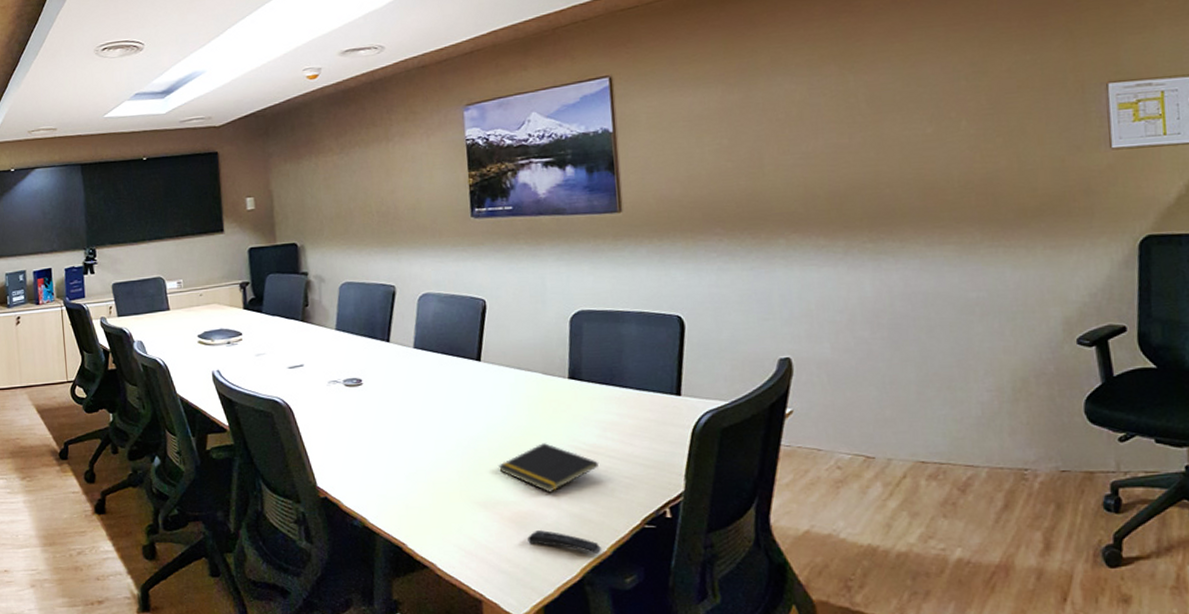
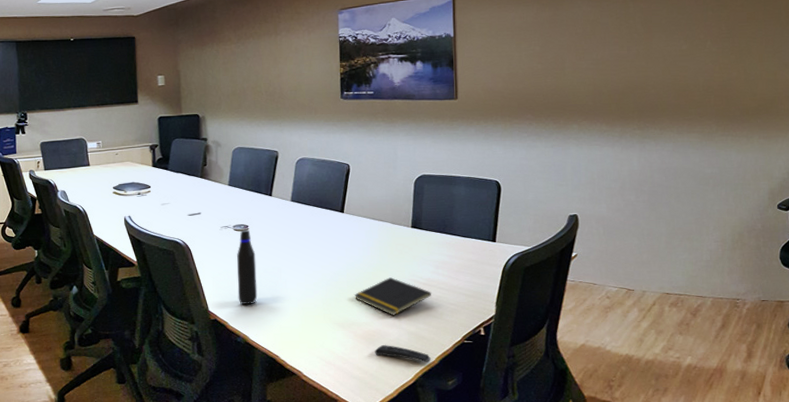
water bottle: none [349,384,377,480] -> present [237,229,258,305]

